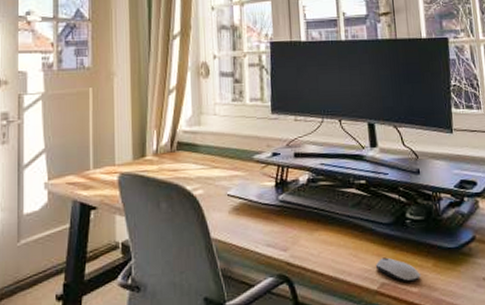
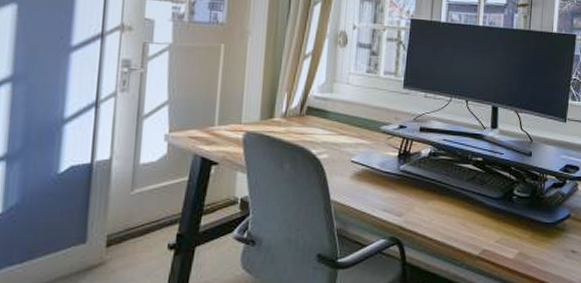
computer mouse: present [375,257,421,282] -> none [480,227,518,250]

